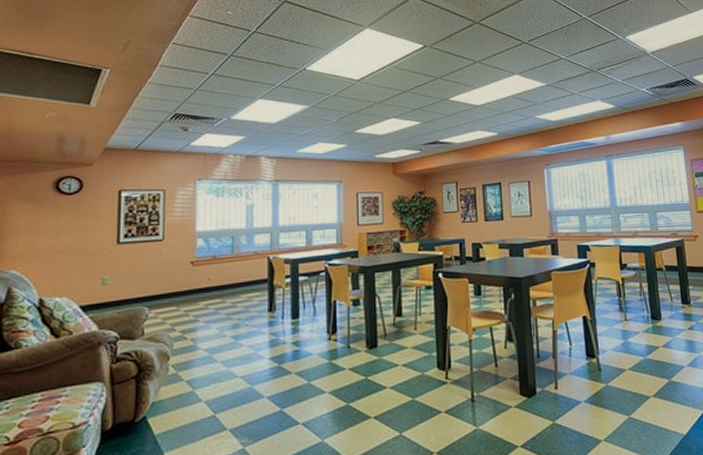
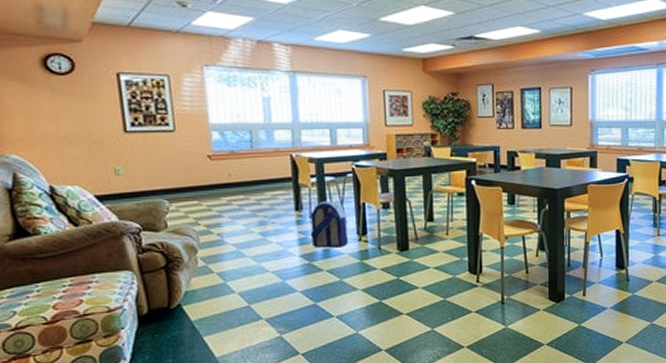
backpack: none [281,300,318,349] -> present [310,200,348,248]

